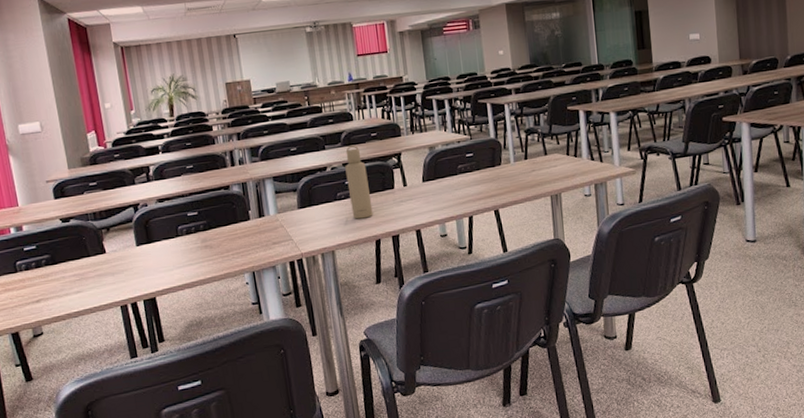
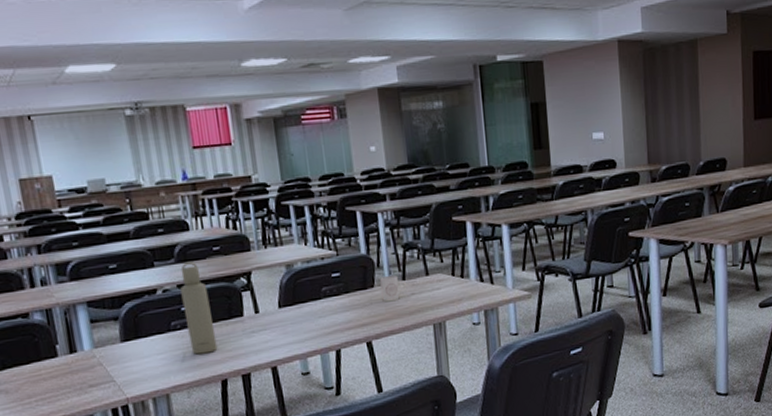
mug: none [505,155,529,178] -> present [379,275,408,302]

